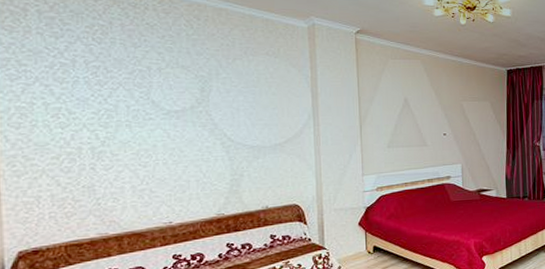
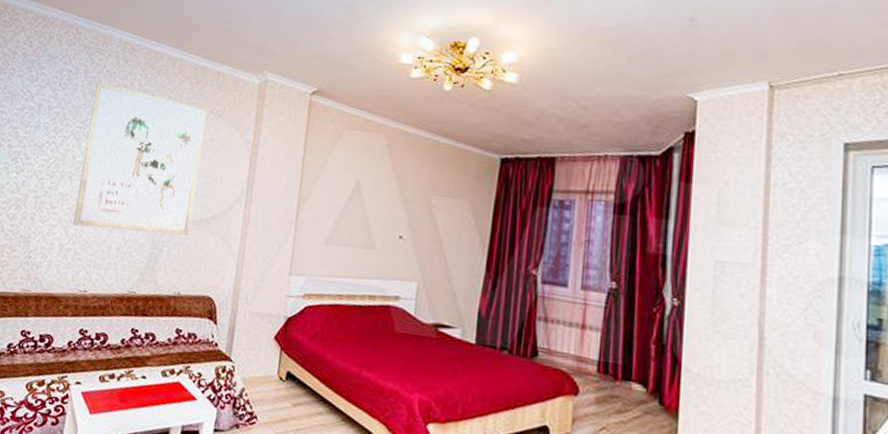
wall art: none [137,34,267,168] -> present [73,82,207,236]

